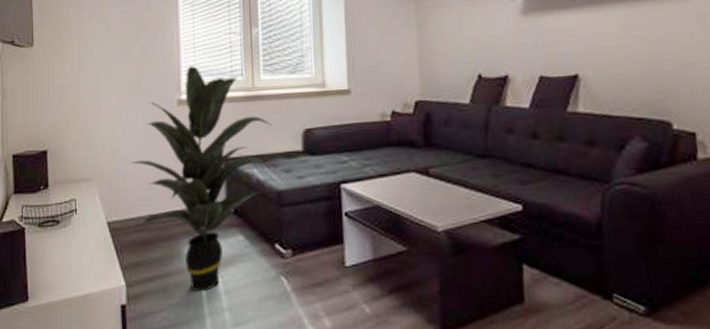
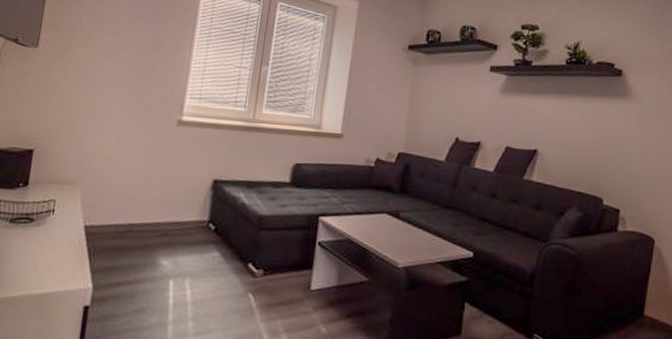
indoor plant: present [130,66,273,291] -> none [116,91,266,300]

